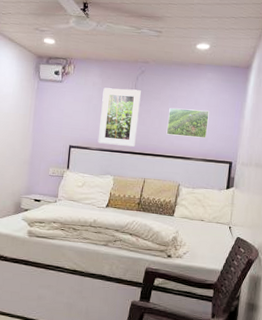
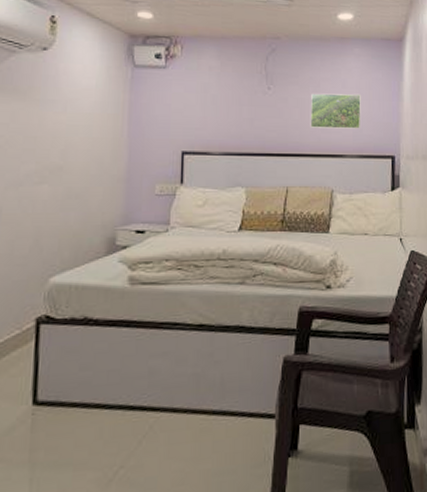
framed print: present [97,87,142,147] -> none [220,72,274,146]

